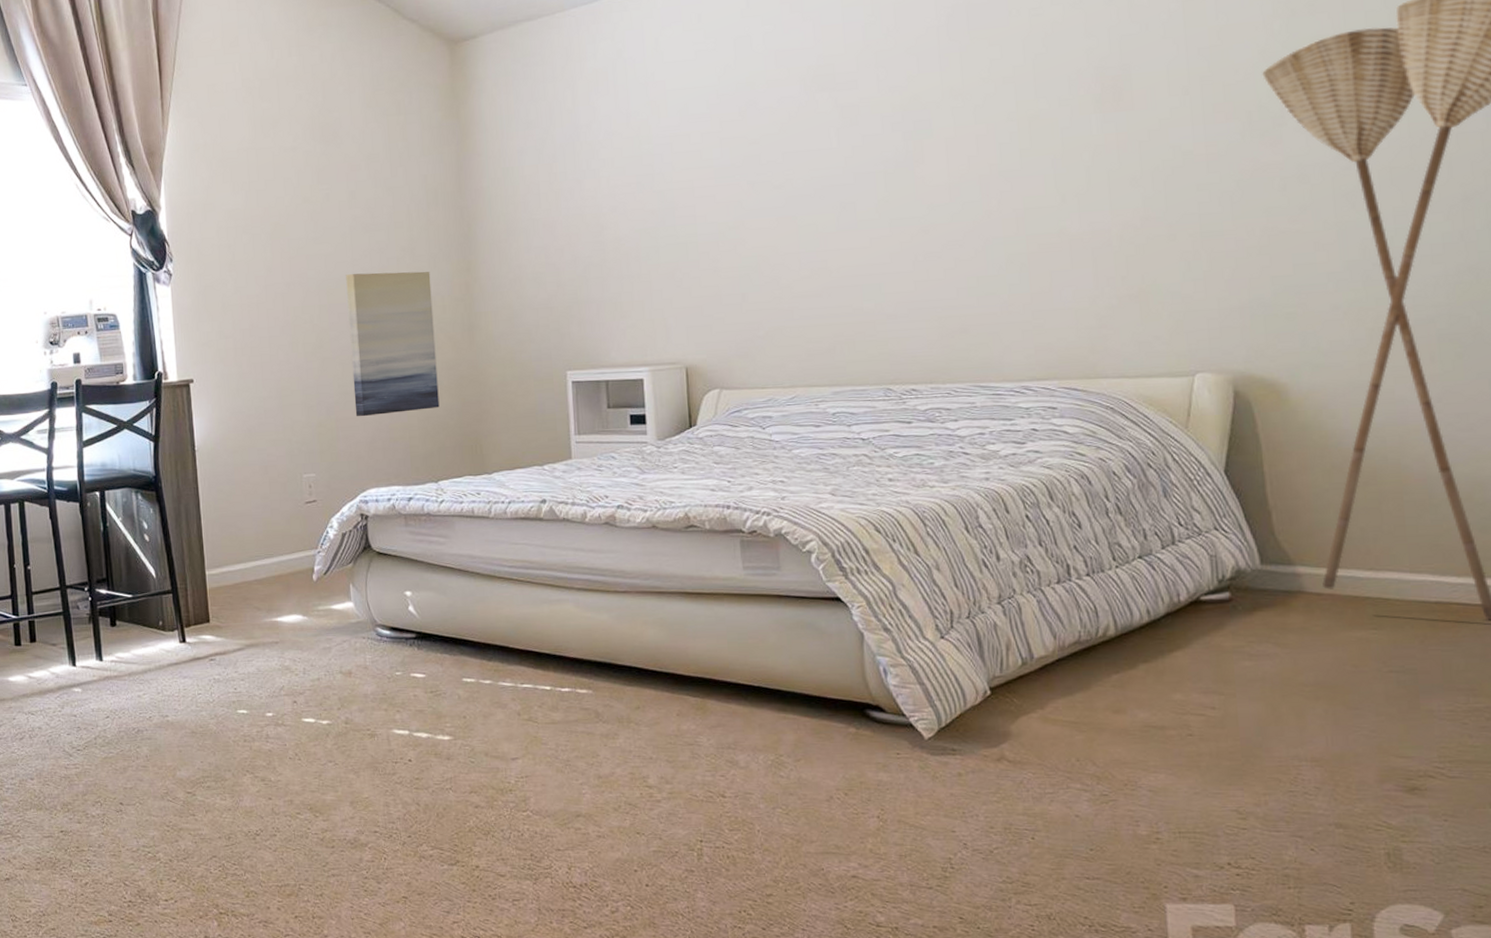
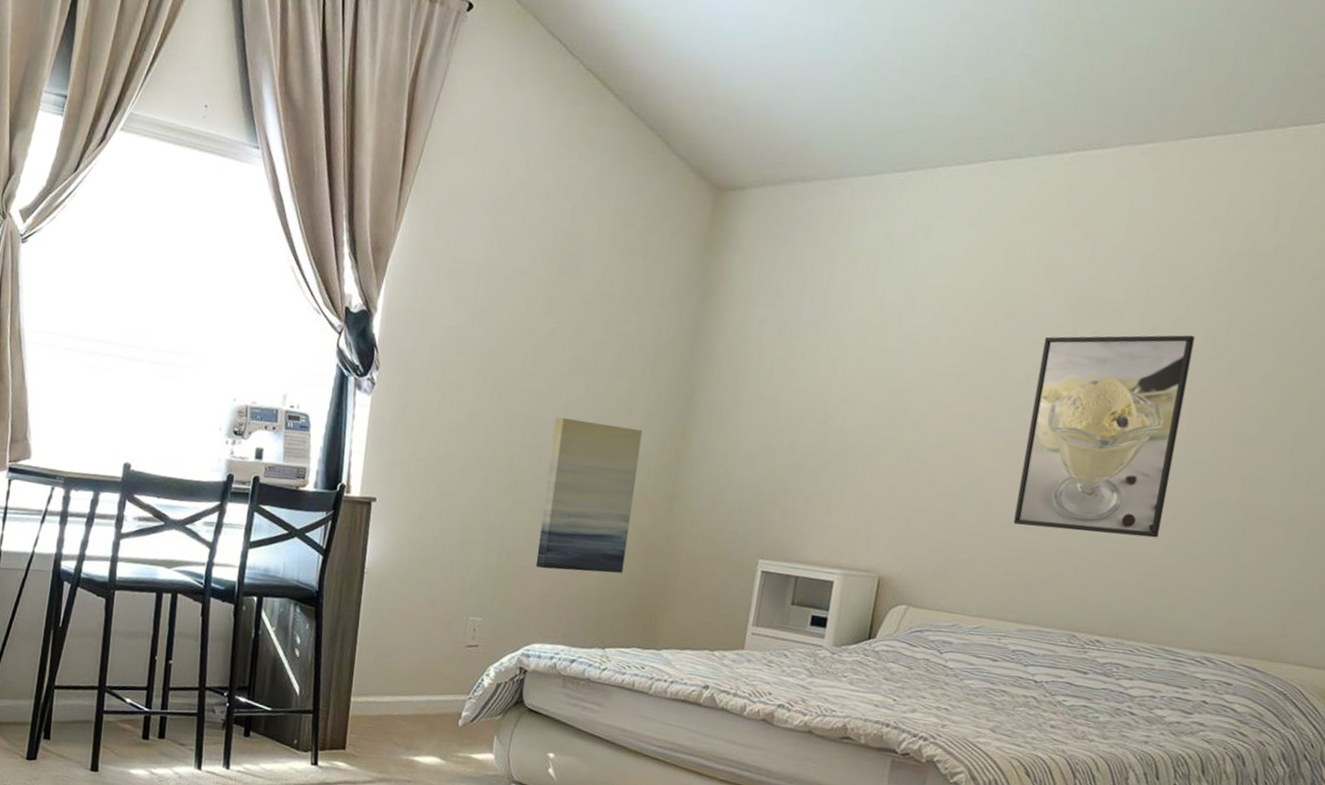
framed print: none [790,89,947,293] -> present [1013,335,1195,538]

